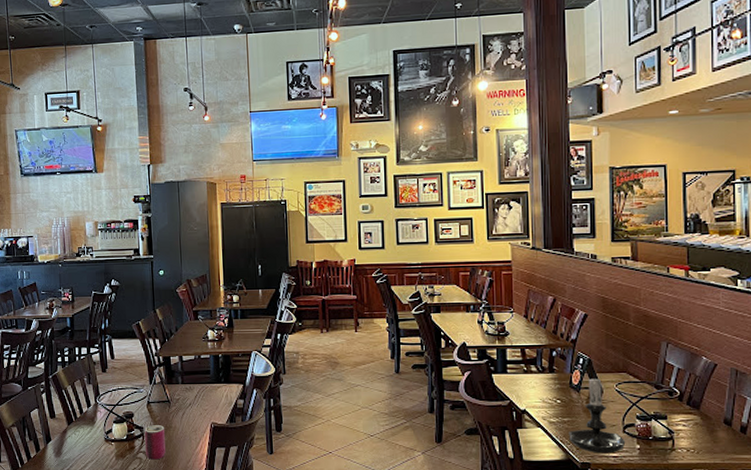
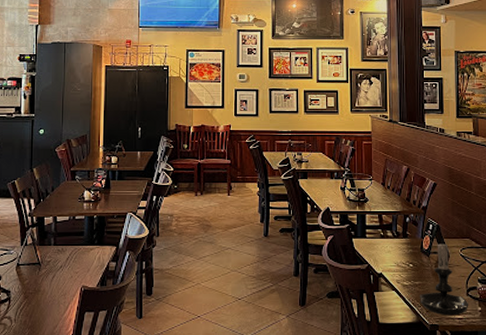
can: present [144,425,166,460] -> none [11,289,33,326]

